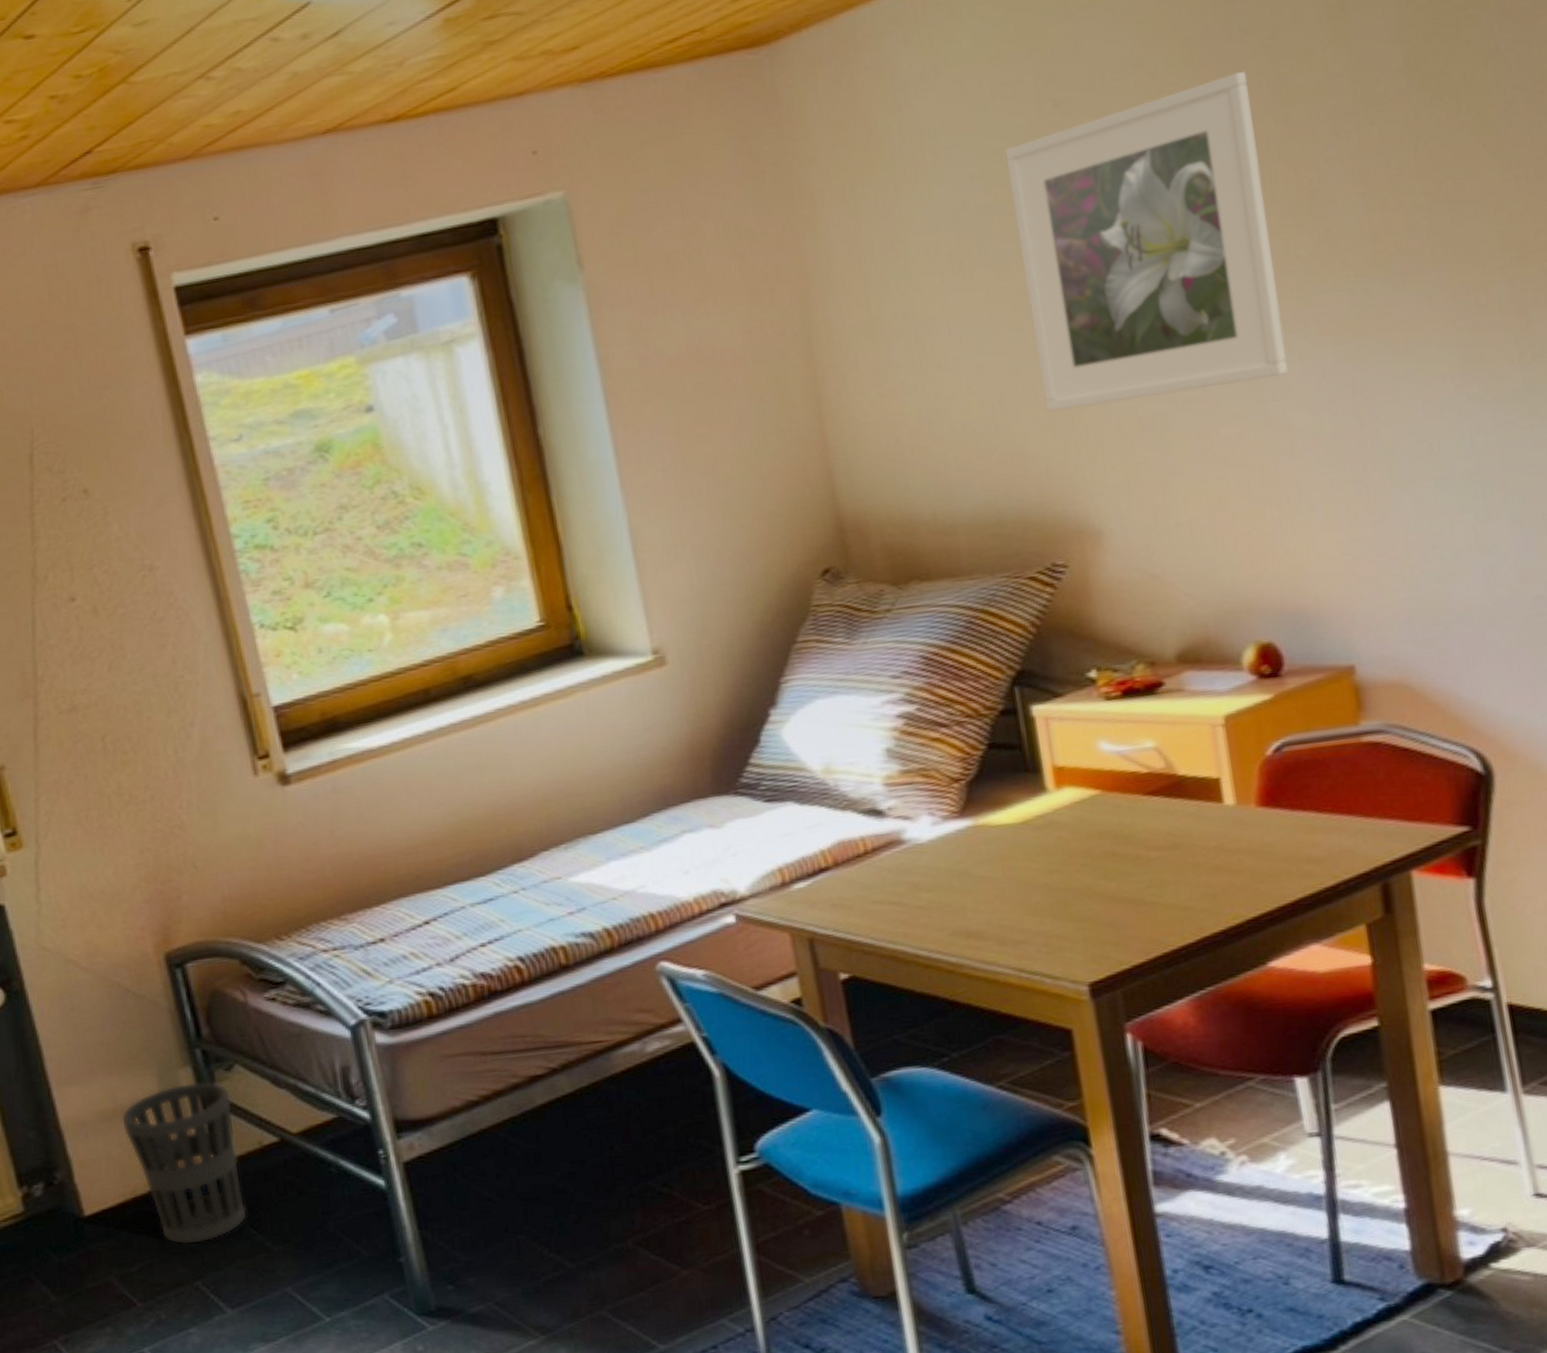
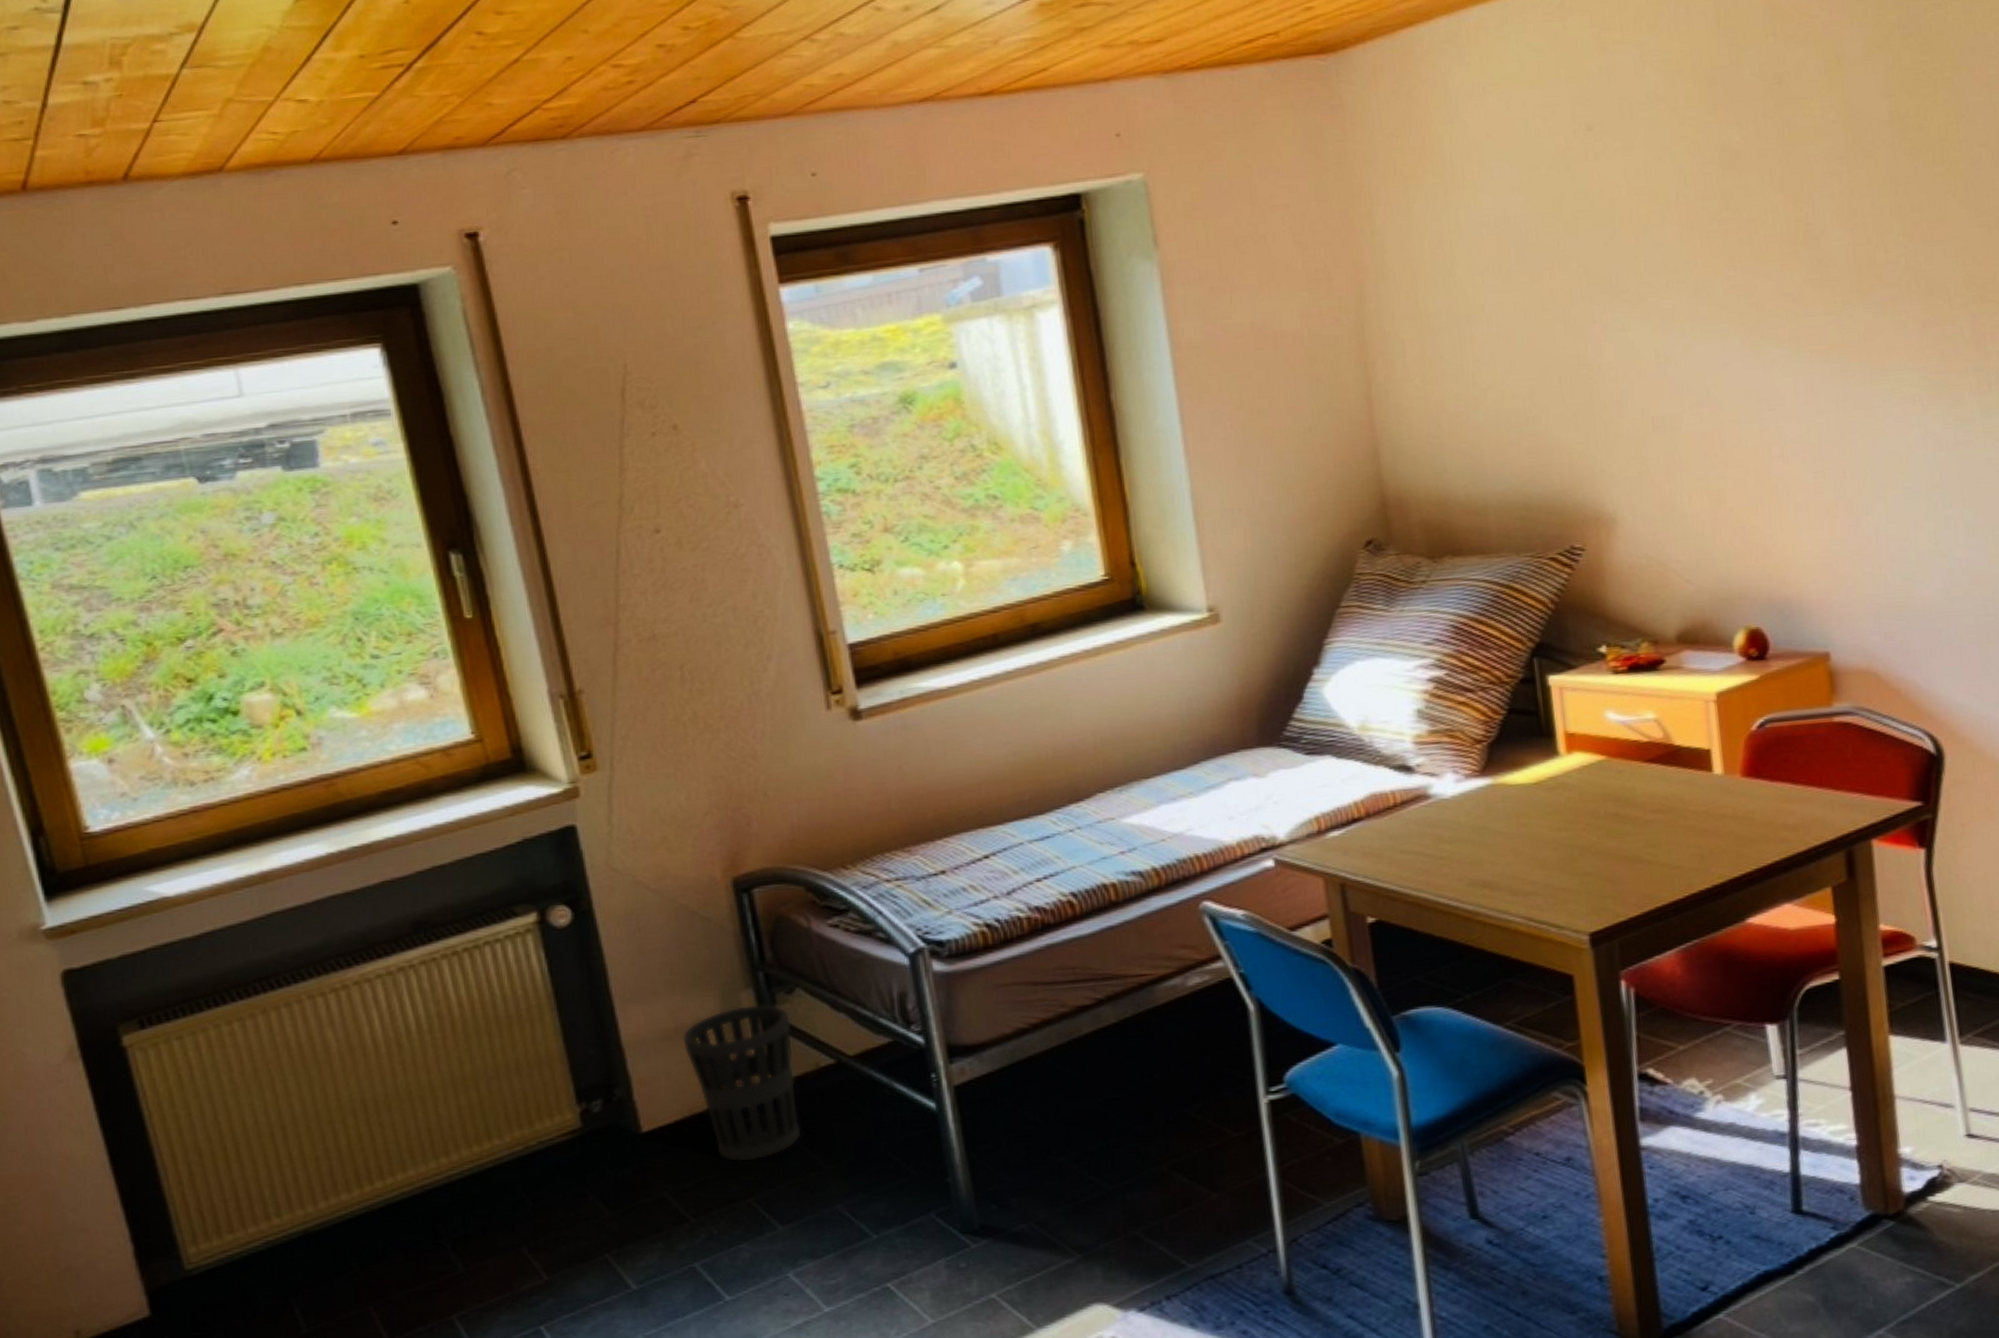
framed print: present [1005,70,1289,413] -> none [1543,111,1782,408]

